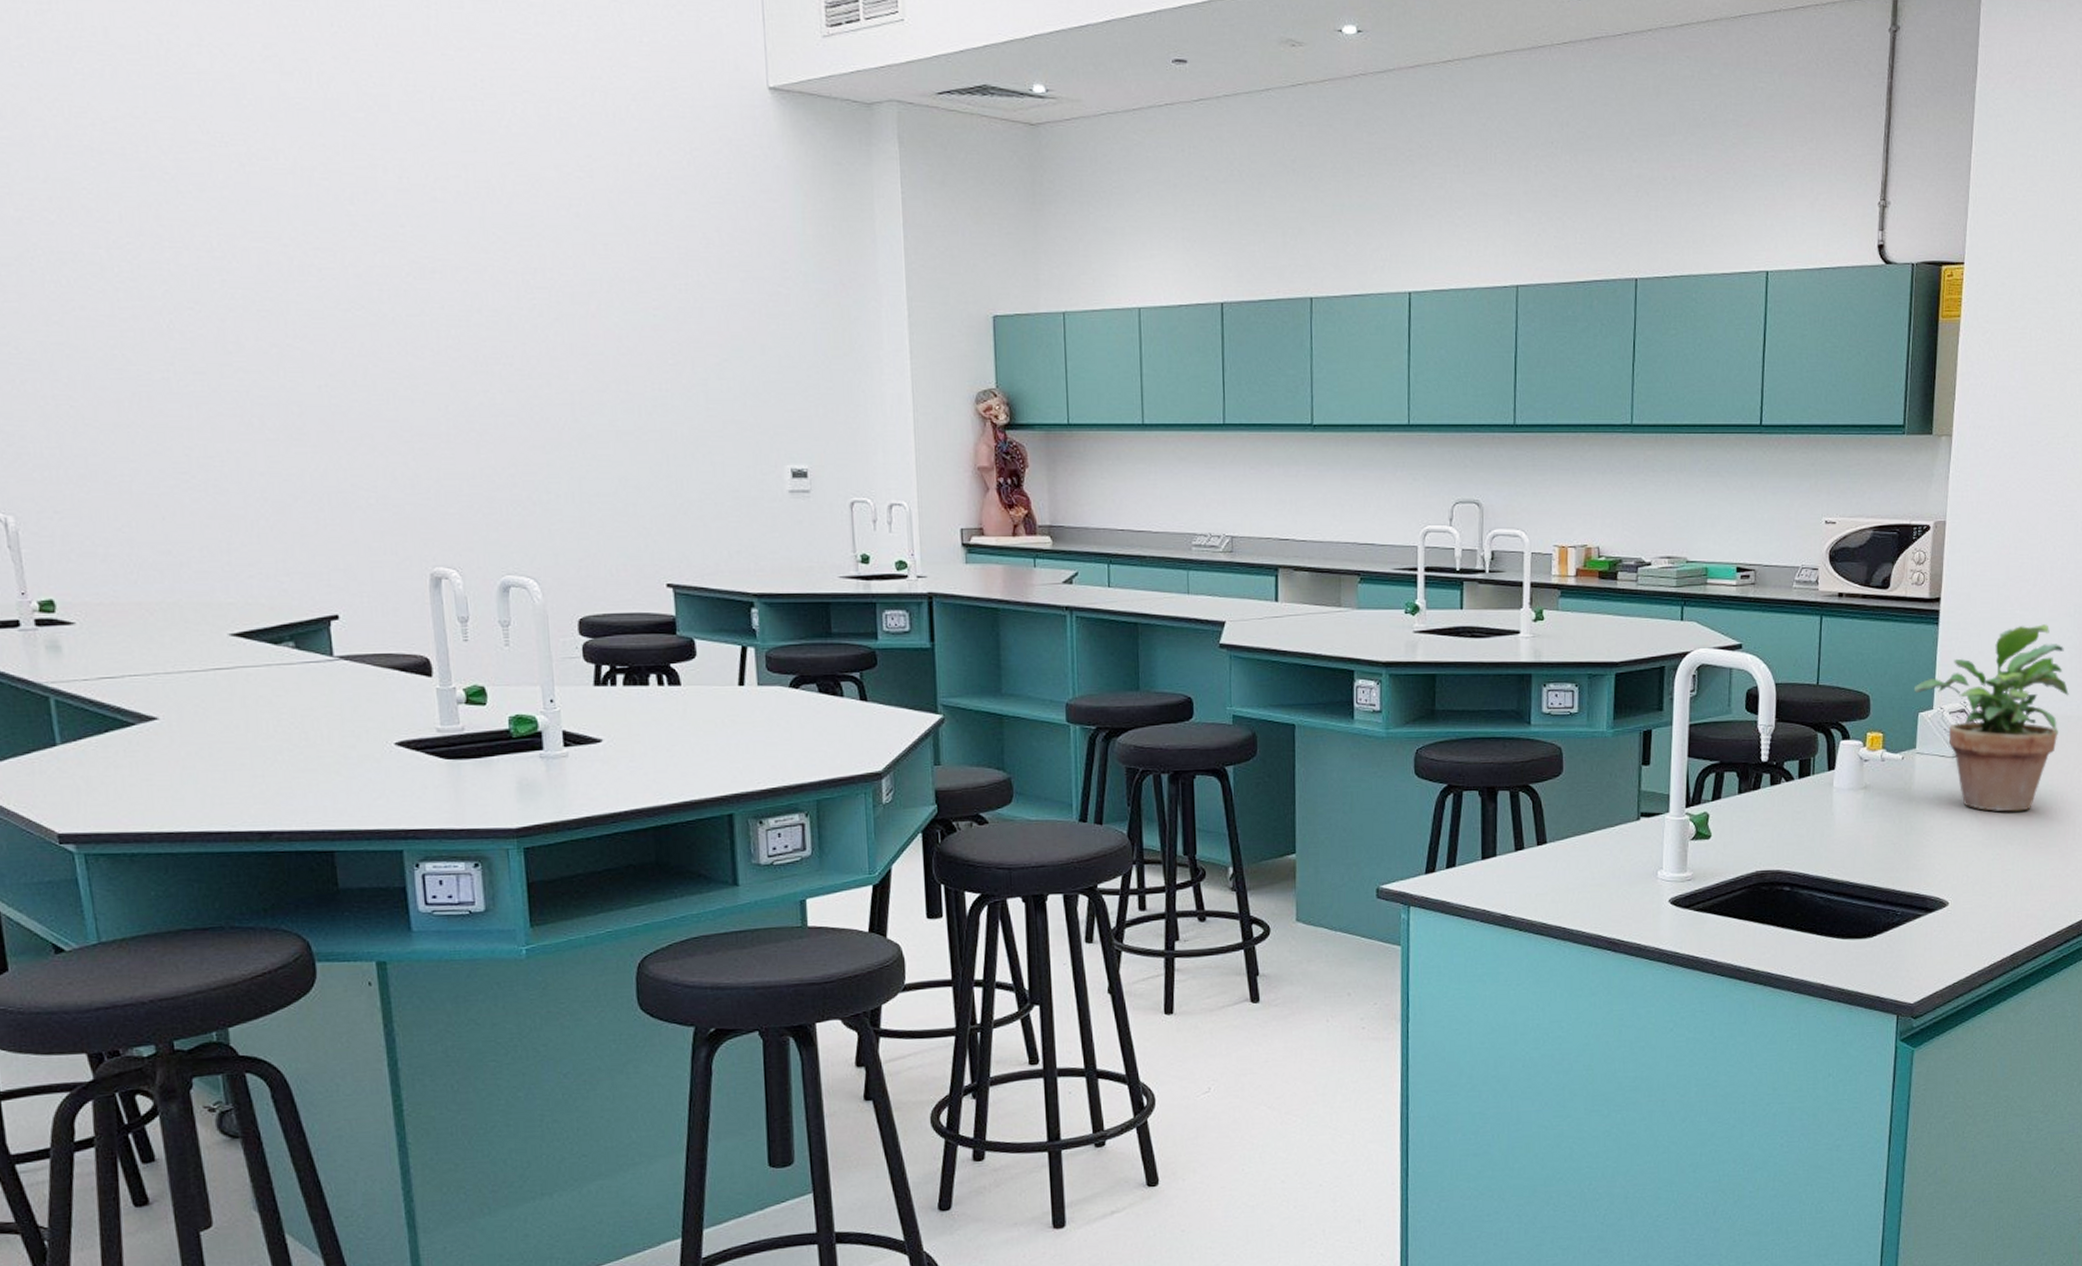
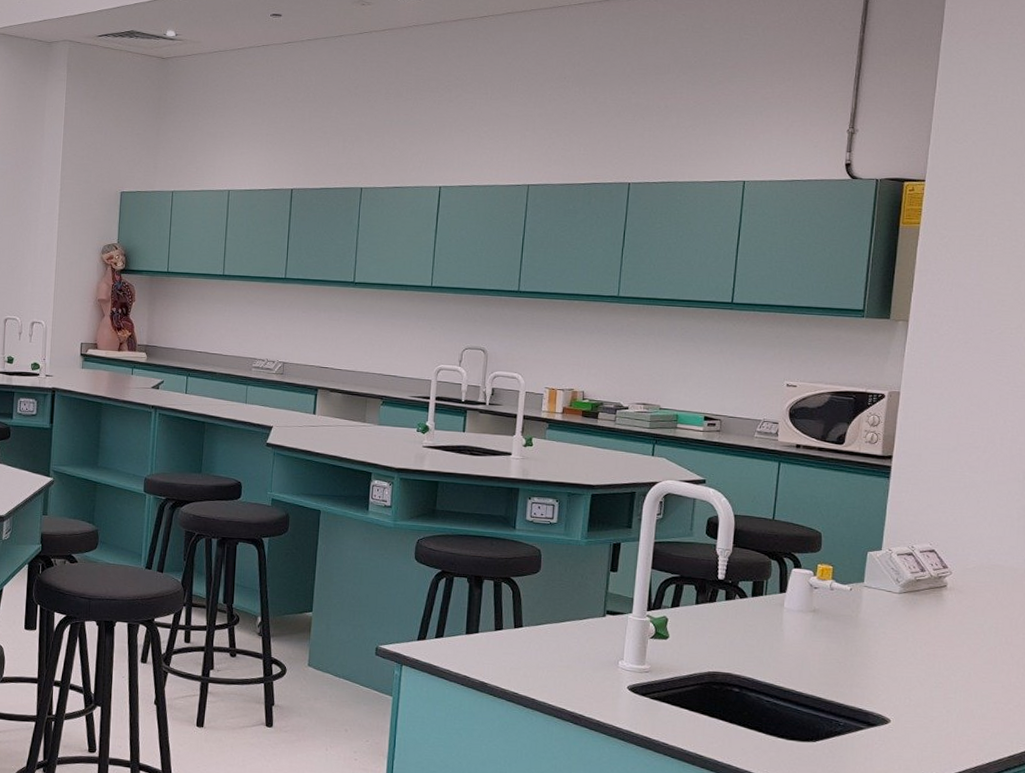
potted plant: present [1913,624,2069,812] -> none [863,485,1016,648]

